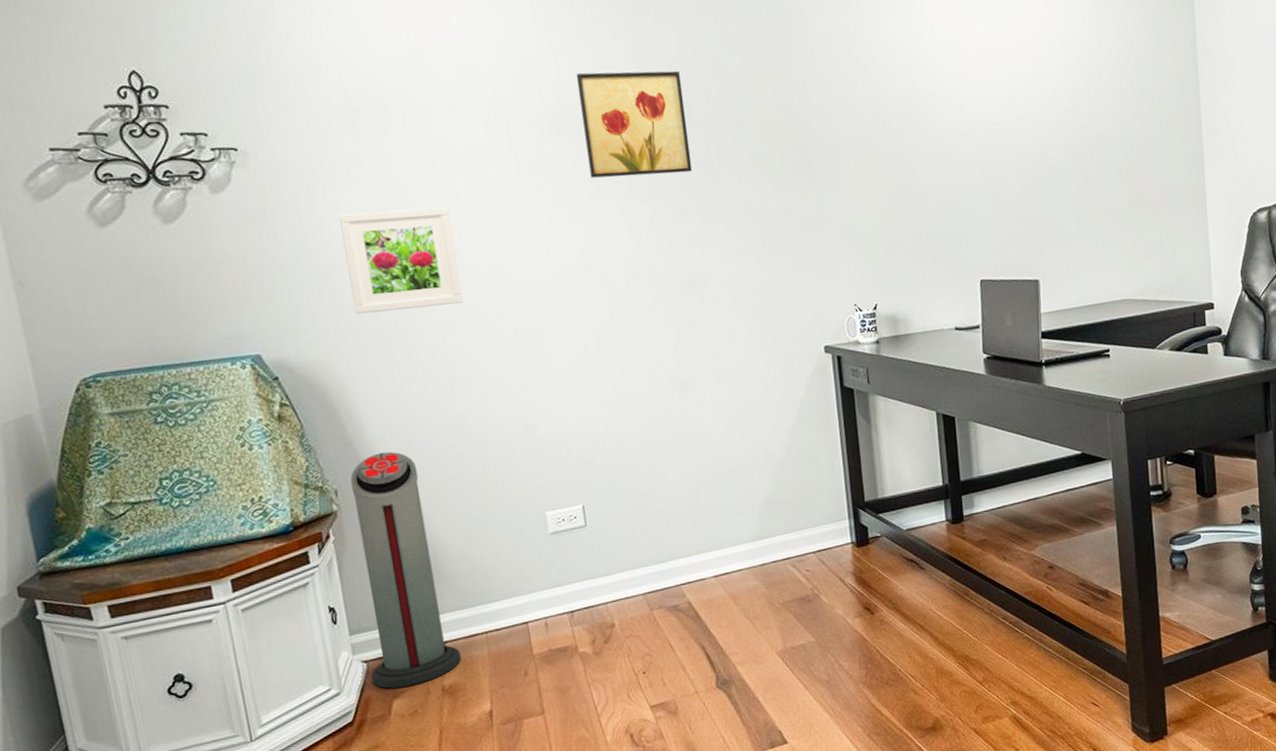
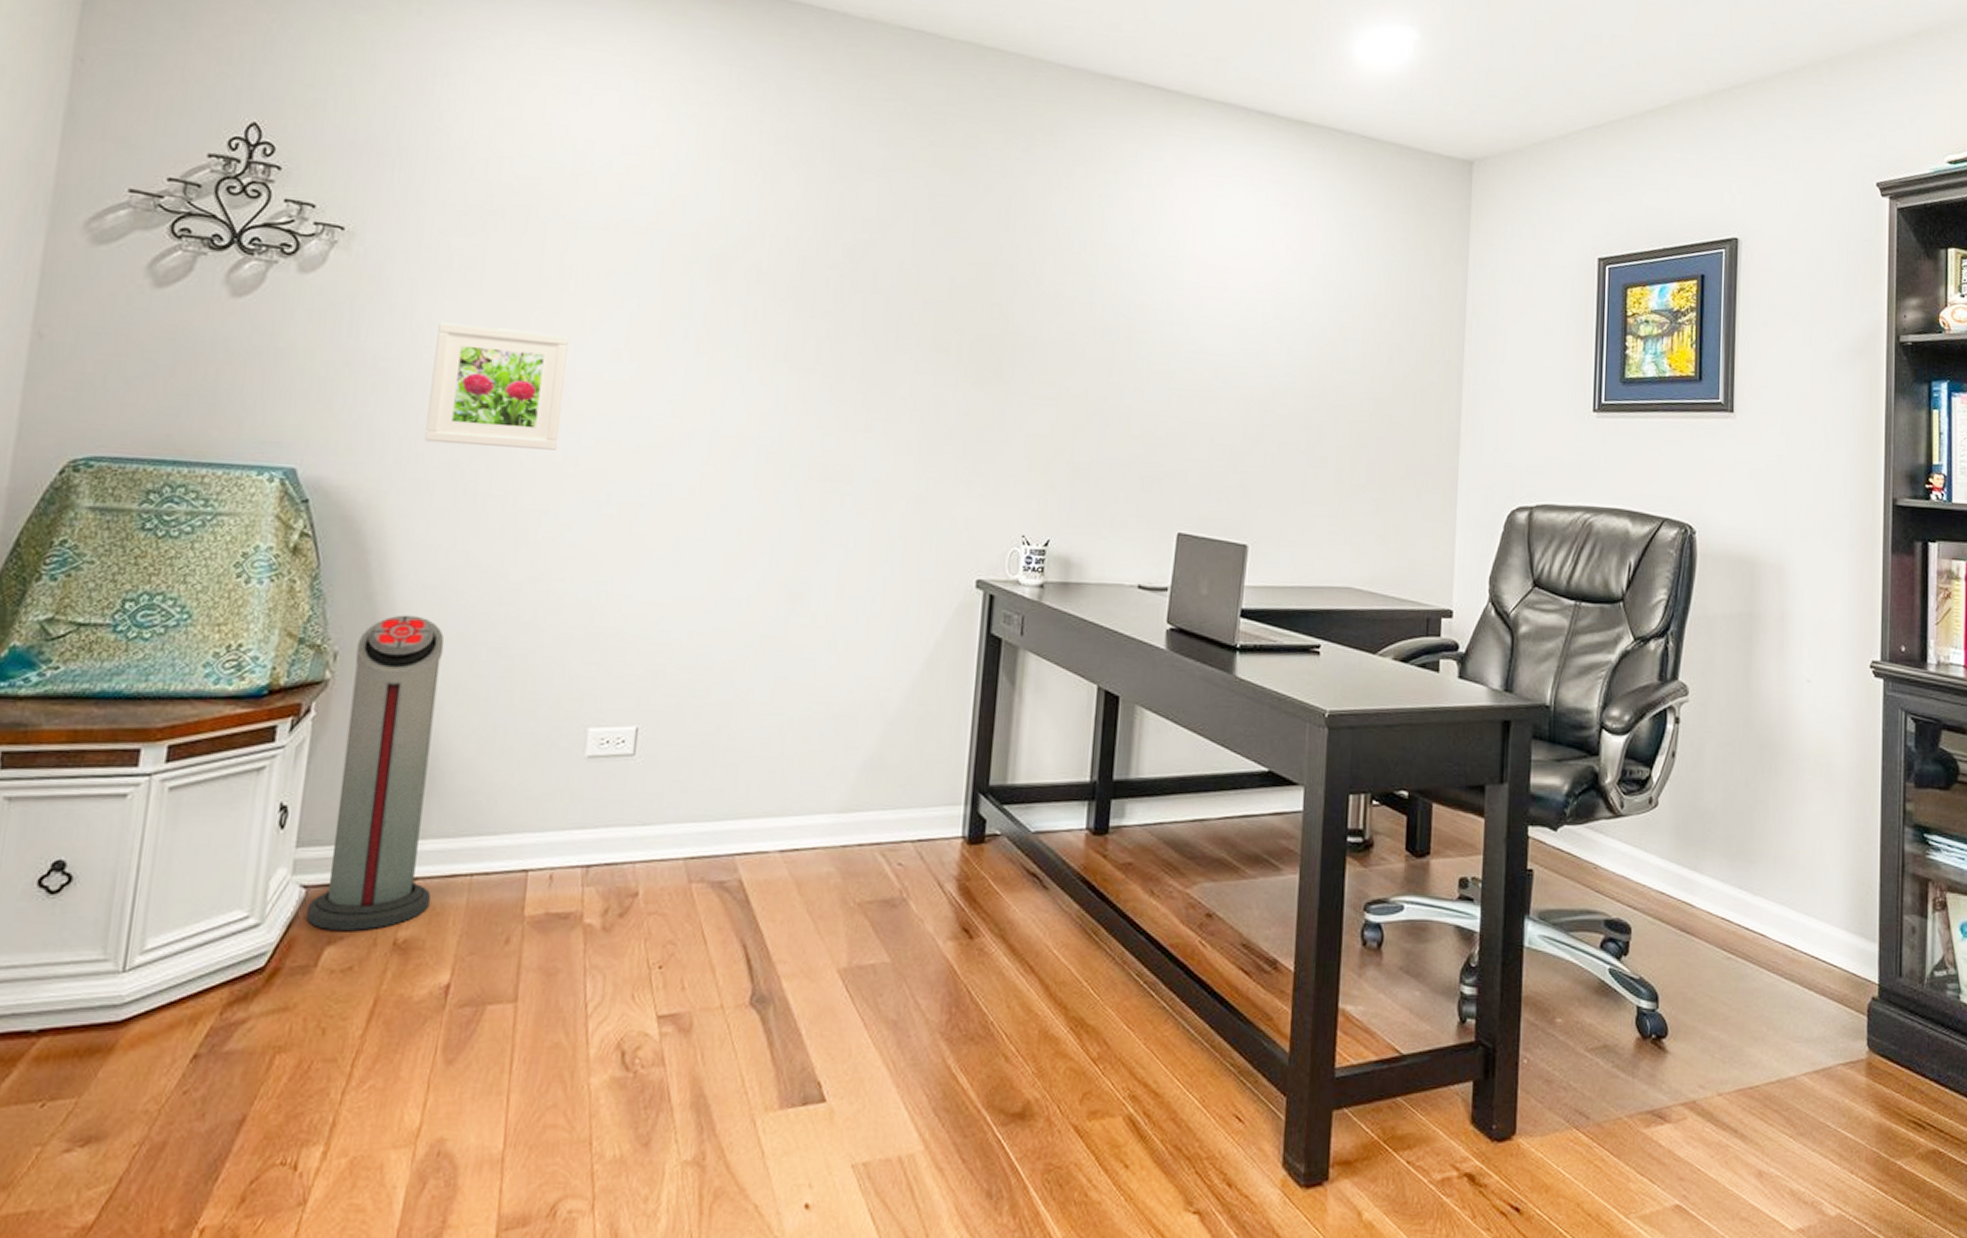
wall art: present [576,70,693,178] -> none [744,215,873,347]

